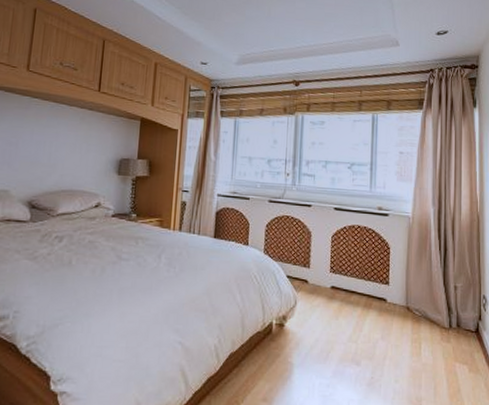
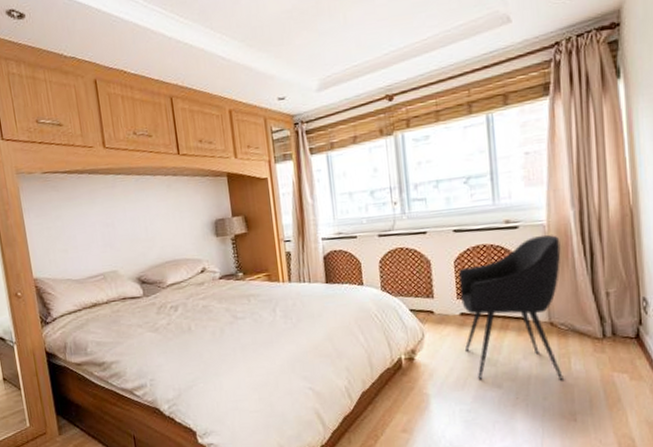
armchair: none [332,225,421,364] -> present [459,235,563,380]

